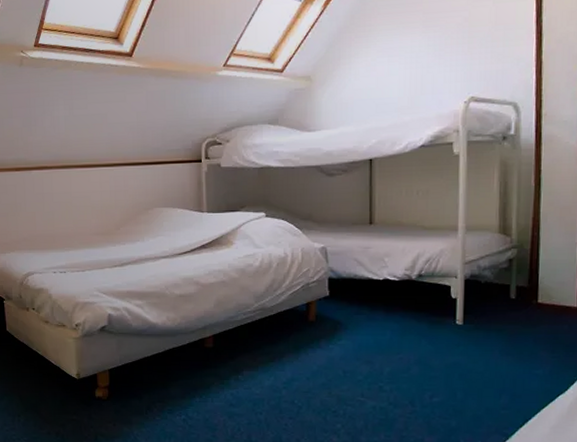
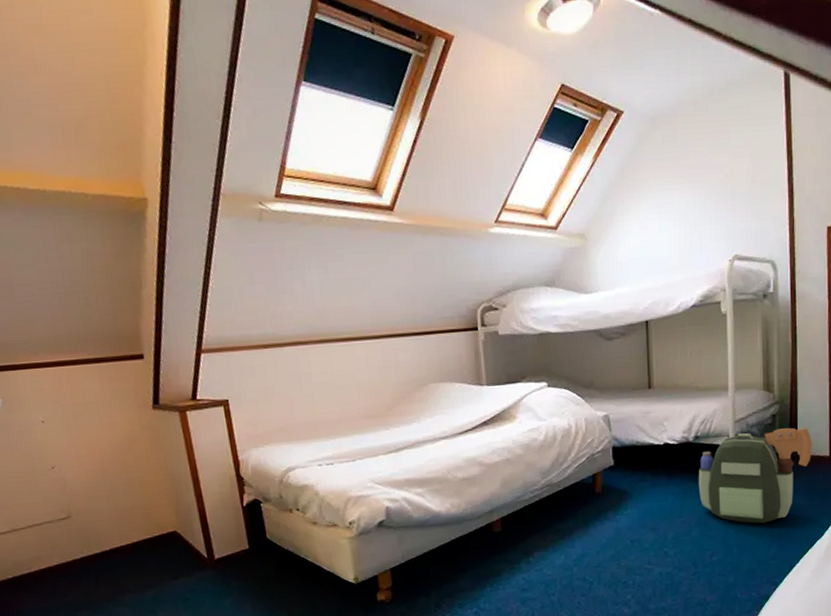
backpack: none [420,274,557,370] -> present [698,427,813,524]

